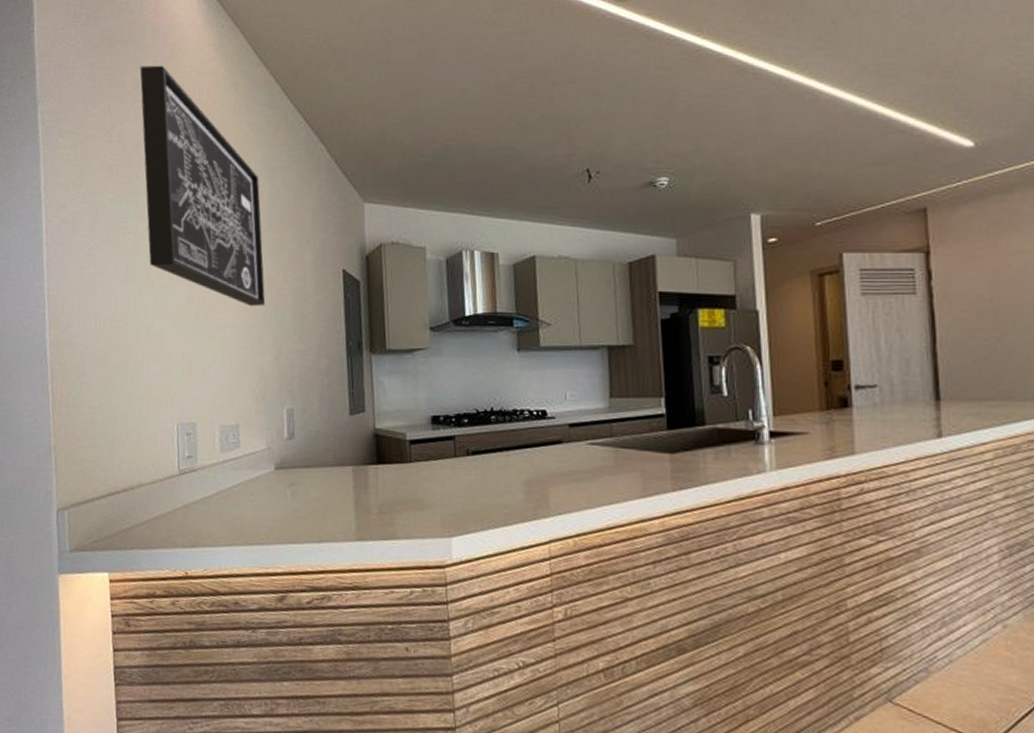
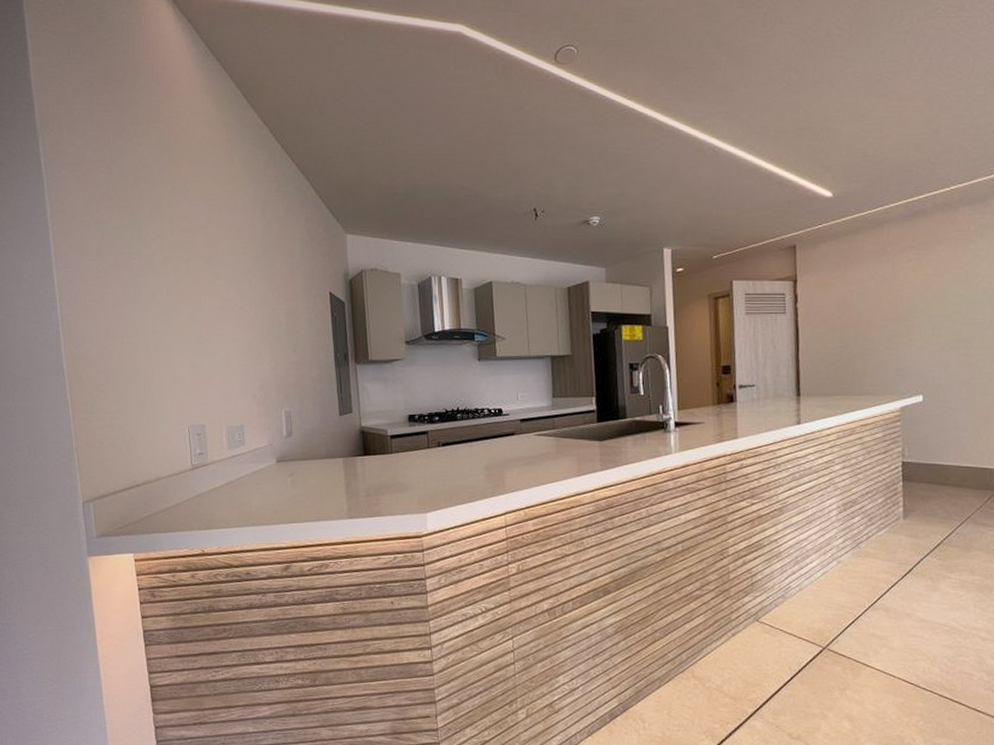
wall art: present [140,65,266,306] -> none [136,104,263,324]

